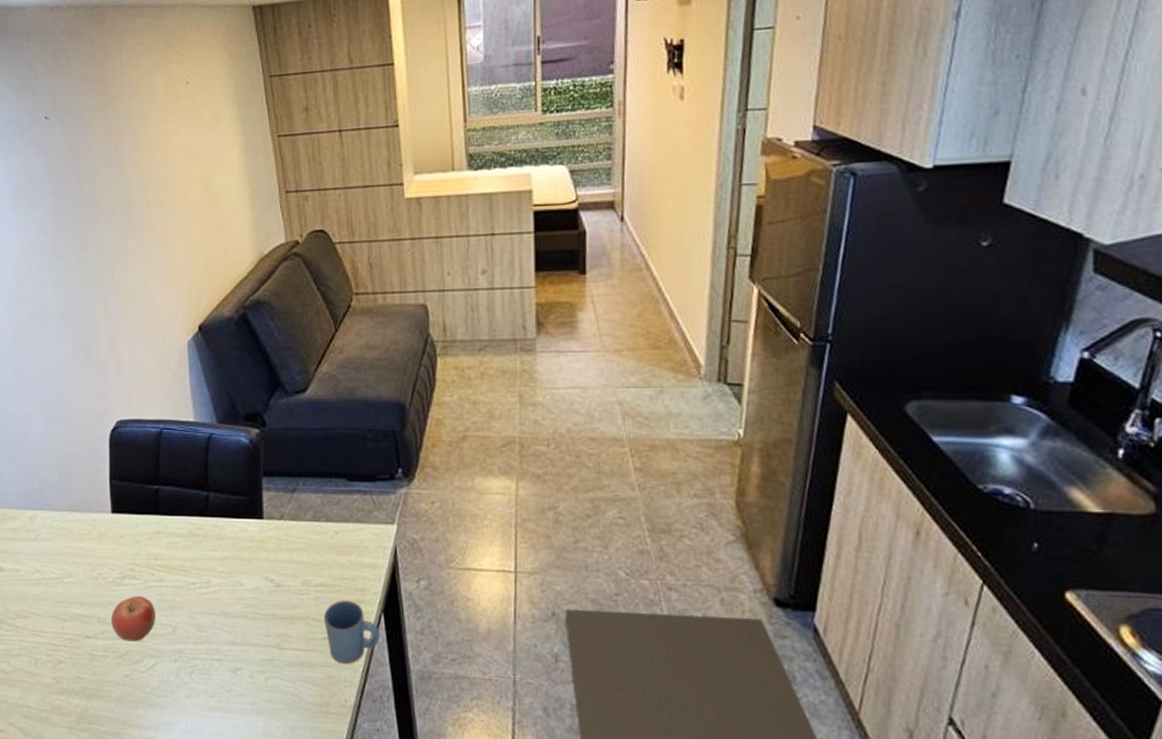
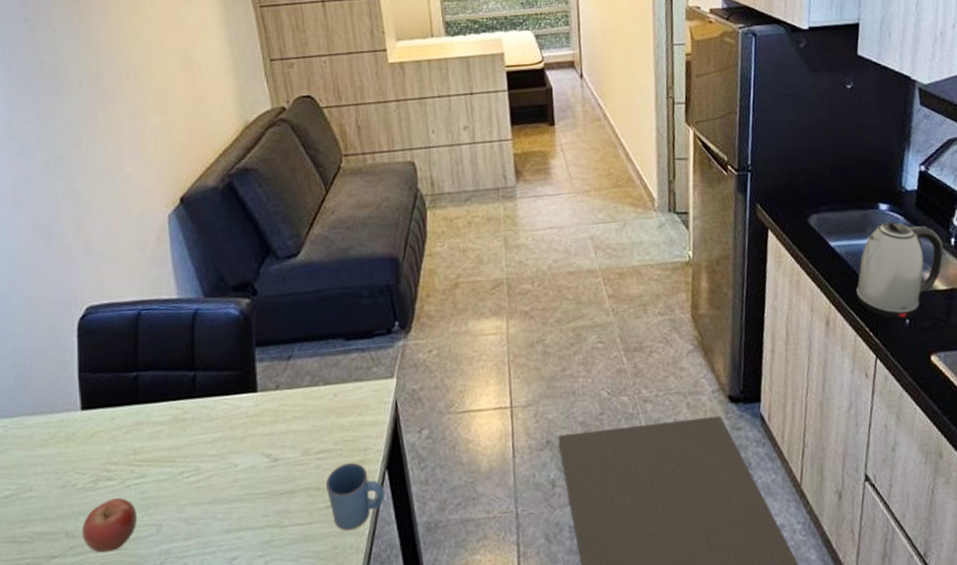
kettle: none [962,420,1105,542] -> present [856,221,944,320]

